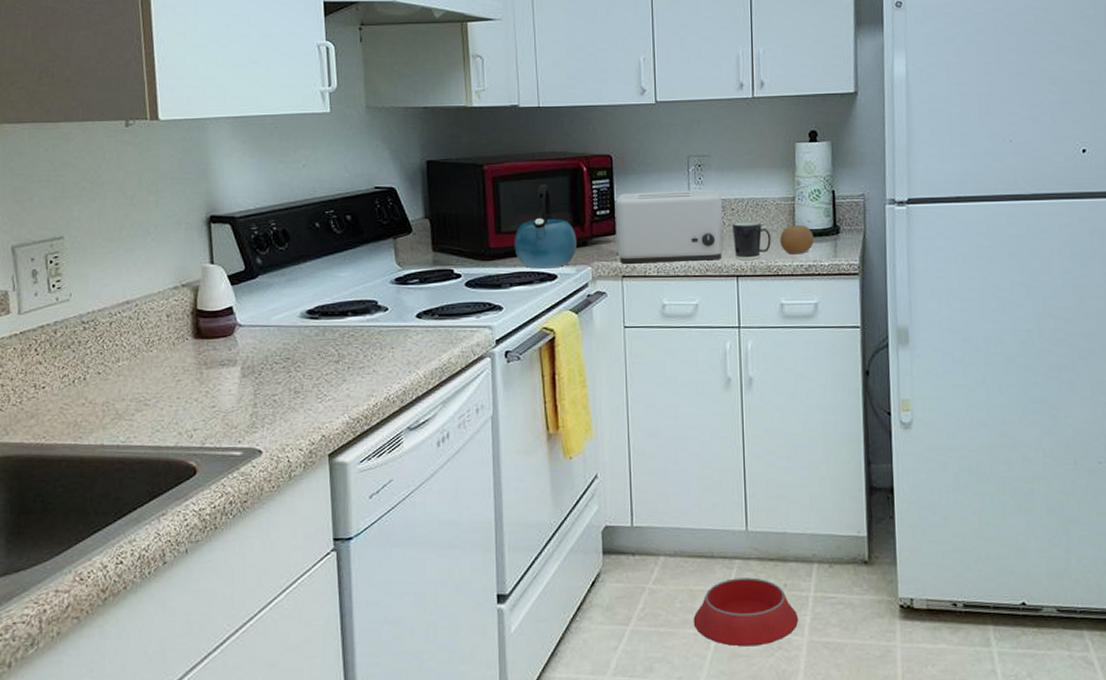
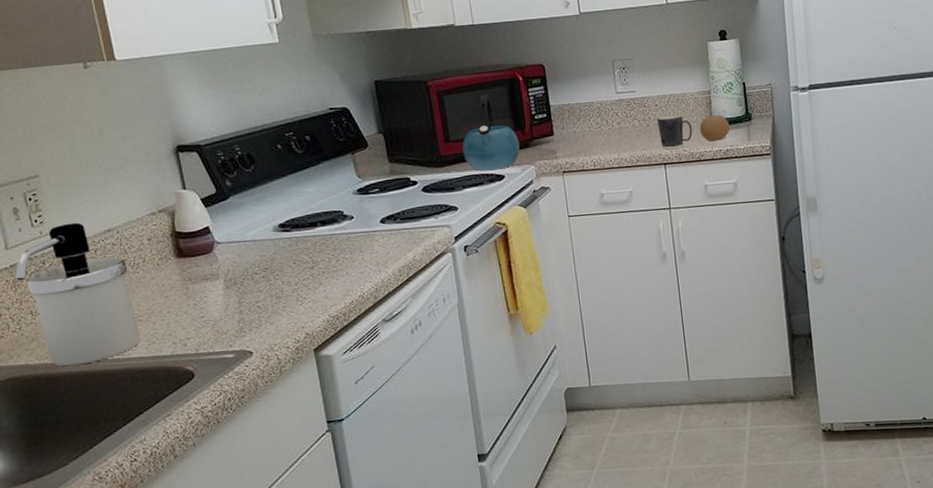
soap dispenser: none [24,291,145,449] -> present [15,222,141,367]
toaster: present [615,190,728,265] -> none [550,89,652,162]
pet bowl: present [693,577,799,647] -> none [649,419,739,477]

